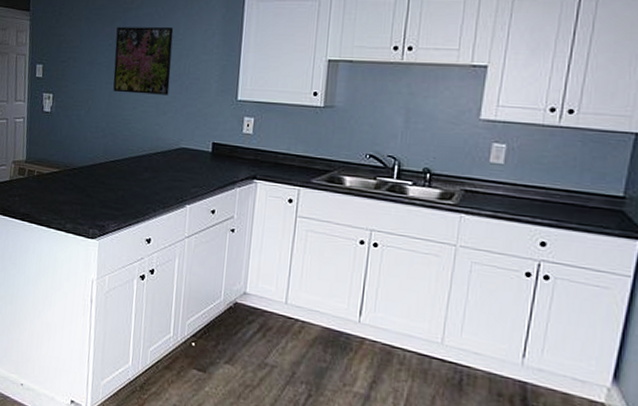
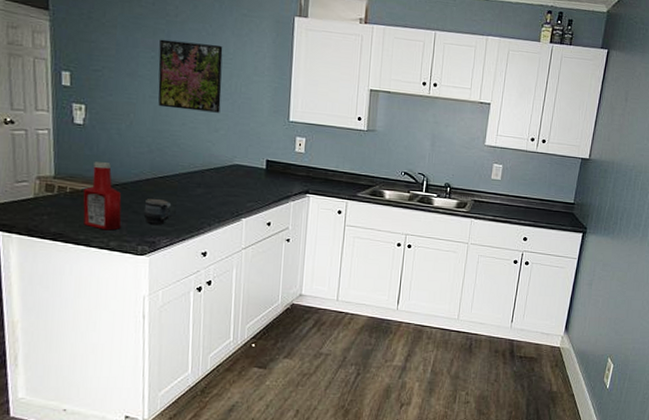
ketchup bottle: none [46,146,78,213] -> present [83,161,122,231]
mug: none [96,183,121,209] -> present [143,199,172,225]

